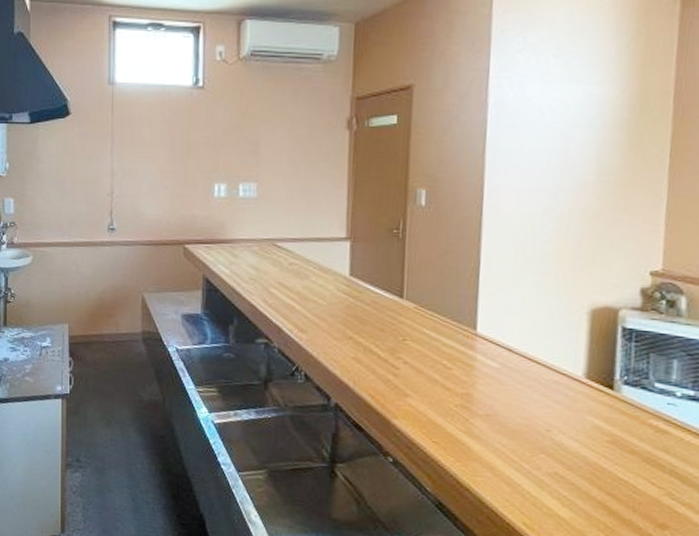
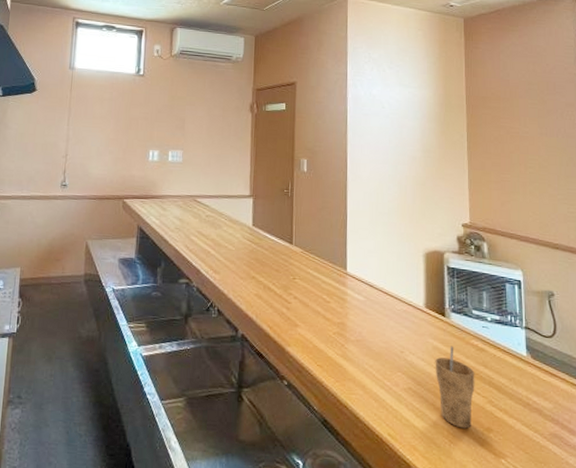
cup: none [593,425,651,523] -> present [435,346,475,429]

